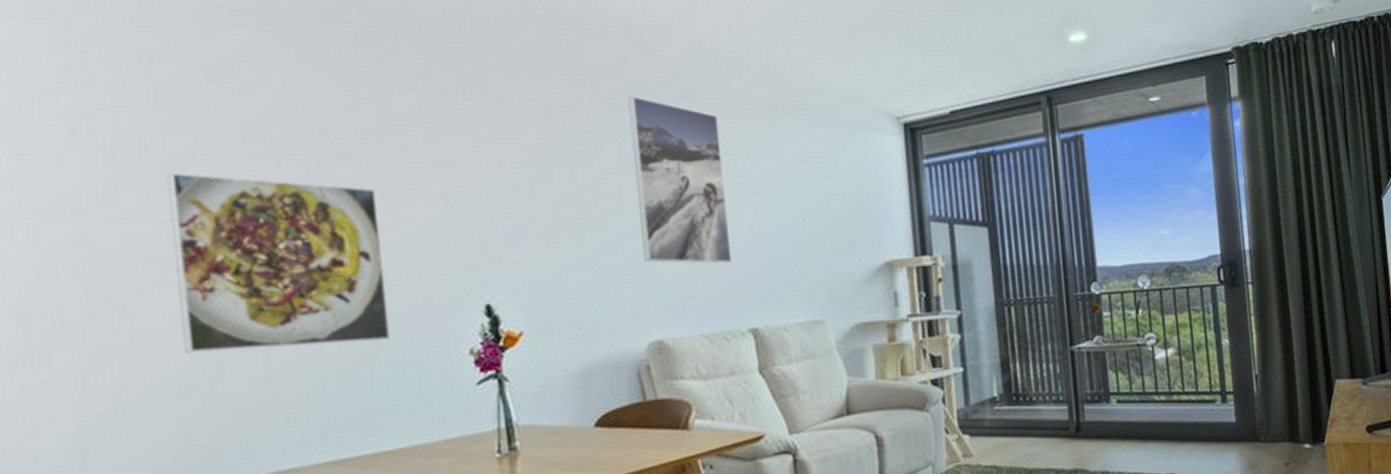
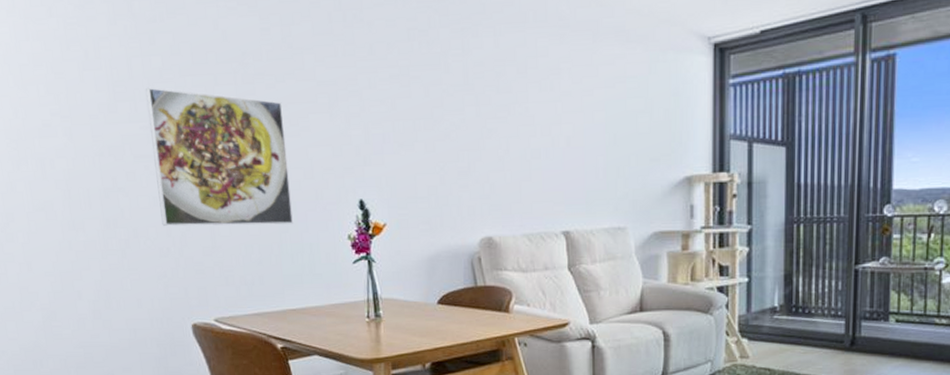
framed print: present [628,96,732,264] -> none [471,20,551,173]

